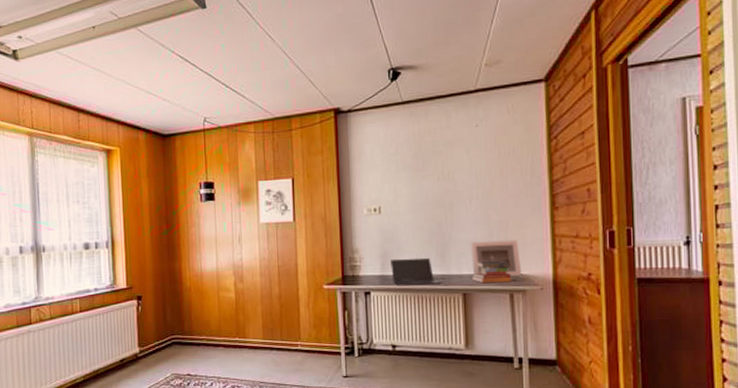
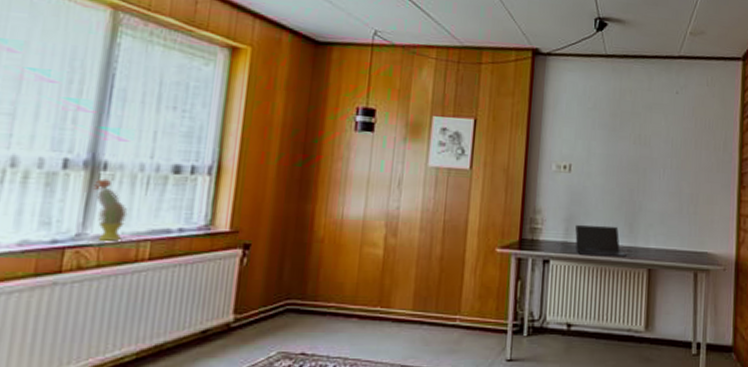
decorative plant: none [39,258,62,301] -> present [93,178,128,241]
picture frame: present [470,240,522,276] -> none [659,213,708,254]
books: present [472,261,512,284] -> none [659,236,697,261]

